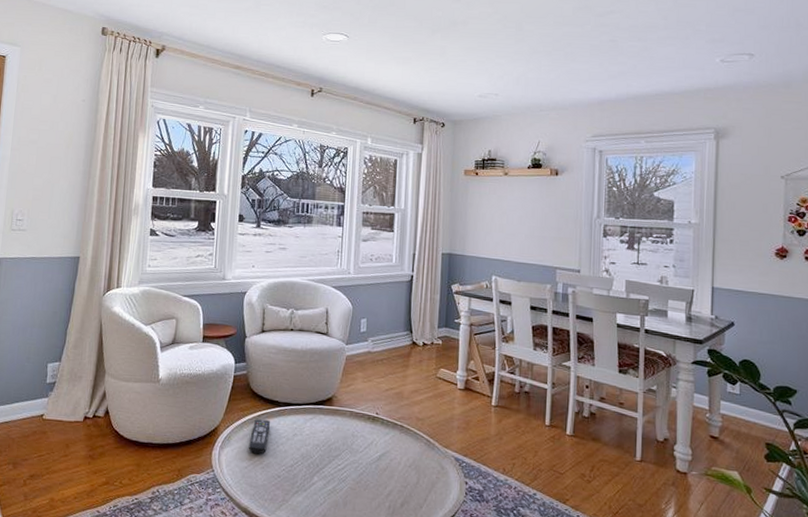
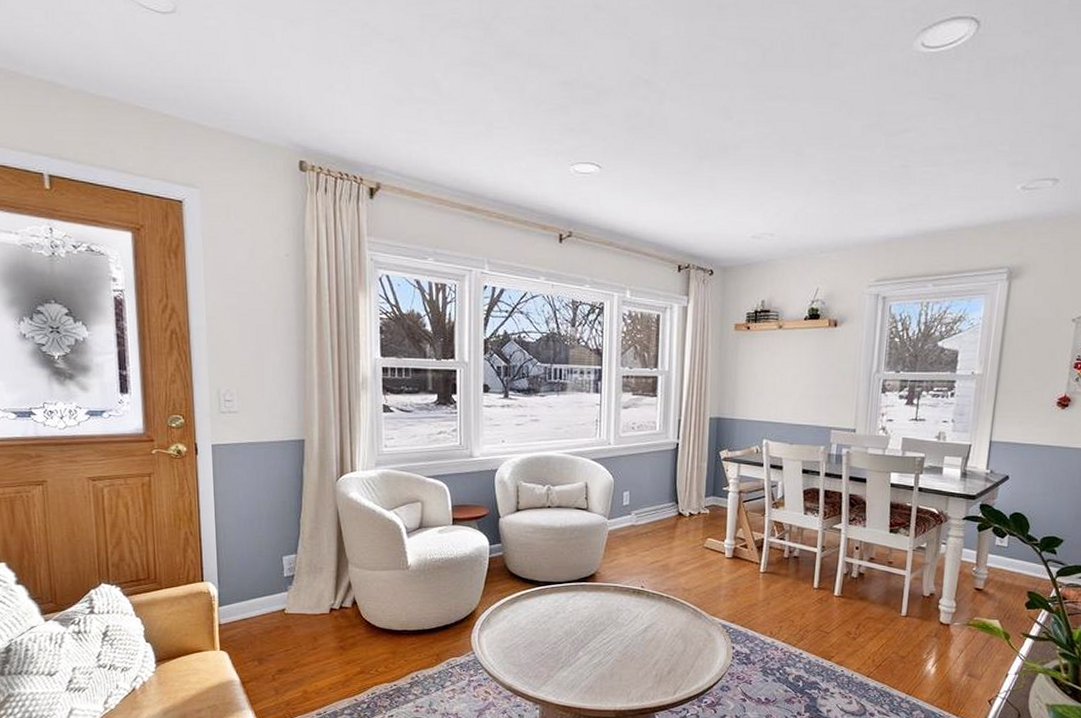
remote control: present [248,419,271,455] -> none [509,600,531,634]

